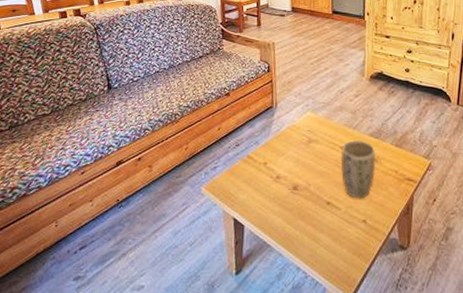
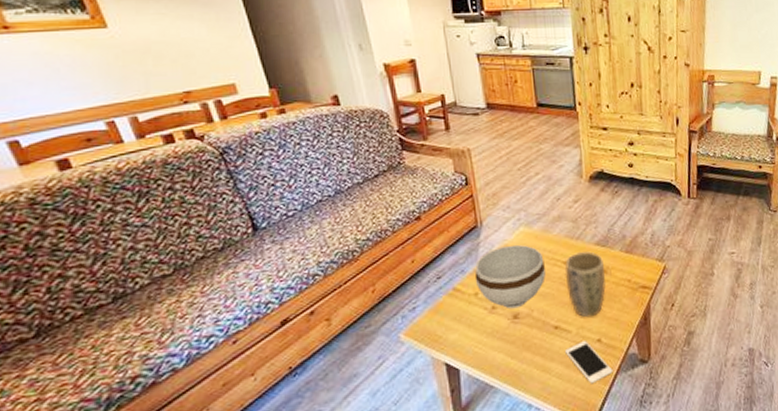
bowl: none [265,126,324,181] -> present [474,244,546,309]
cell phone: none [334,219,374,260] -> present [565,341,613,384]

